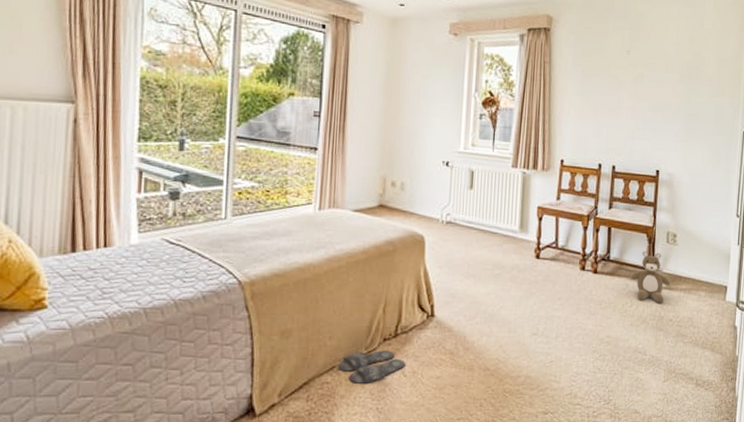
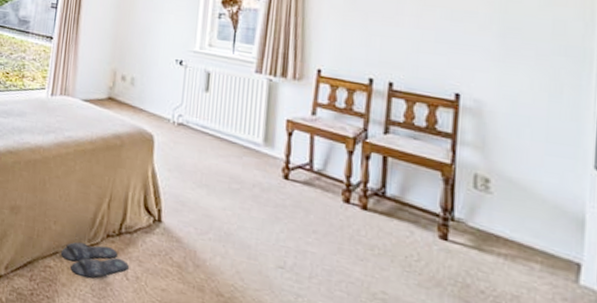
teddy bear: present [630,250,671,304] -> none [416,192,482,267]

